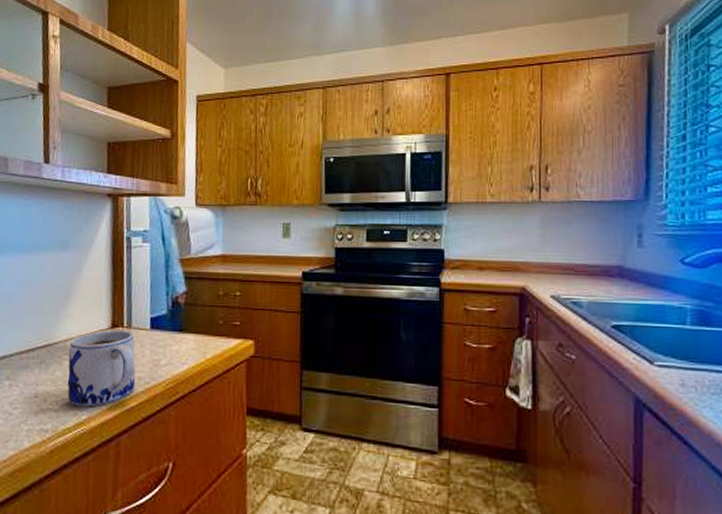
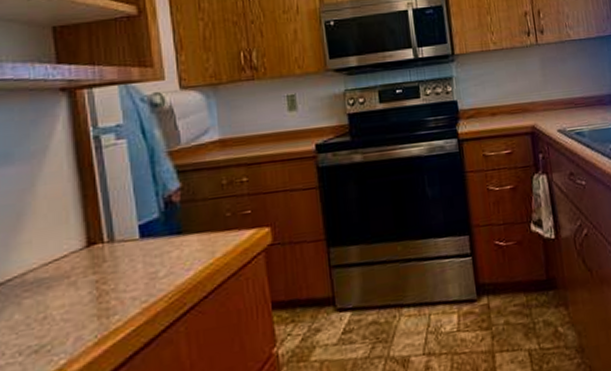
mug: present [67,330,136,407] -> none [29,246,129,351]

